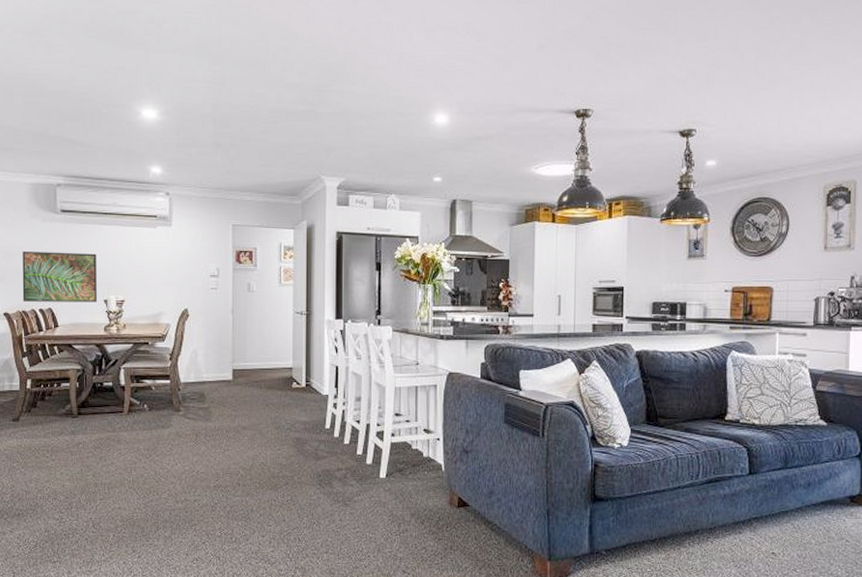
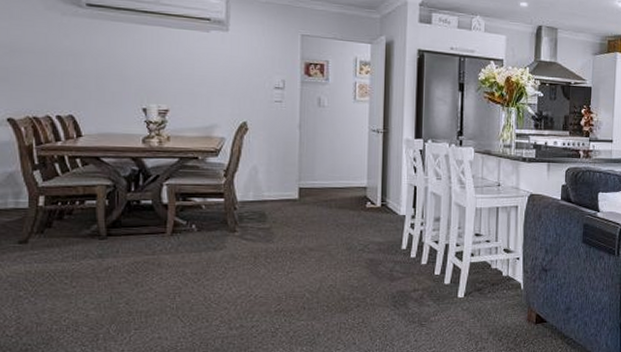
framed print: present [22,252,97,302] -> none [33,48,133,111]

